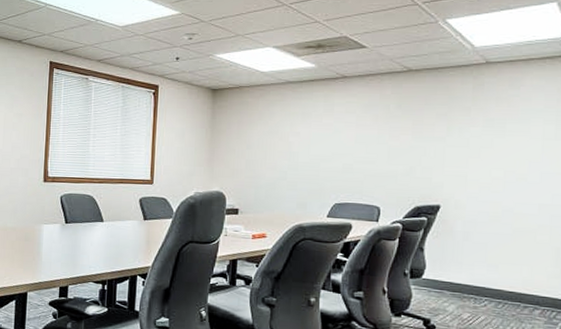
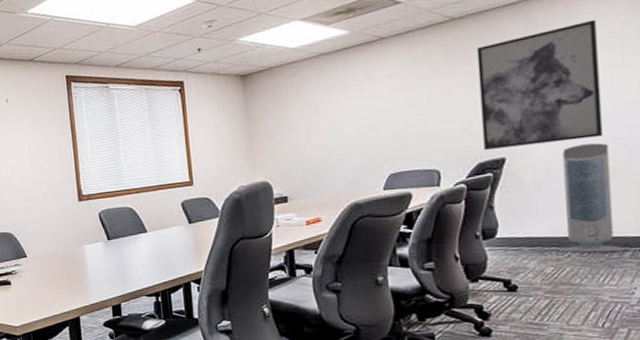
wall art: none [423,92,537,200] -> present [476,19,604,150]
air purifier: none [476,204,536,309] -> present [558,143,626,253]

